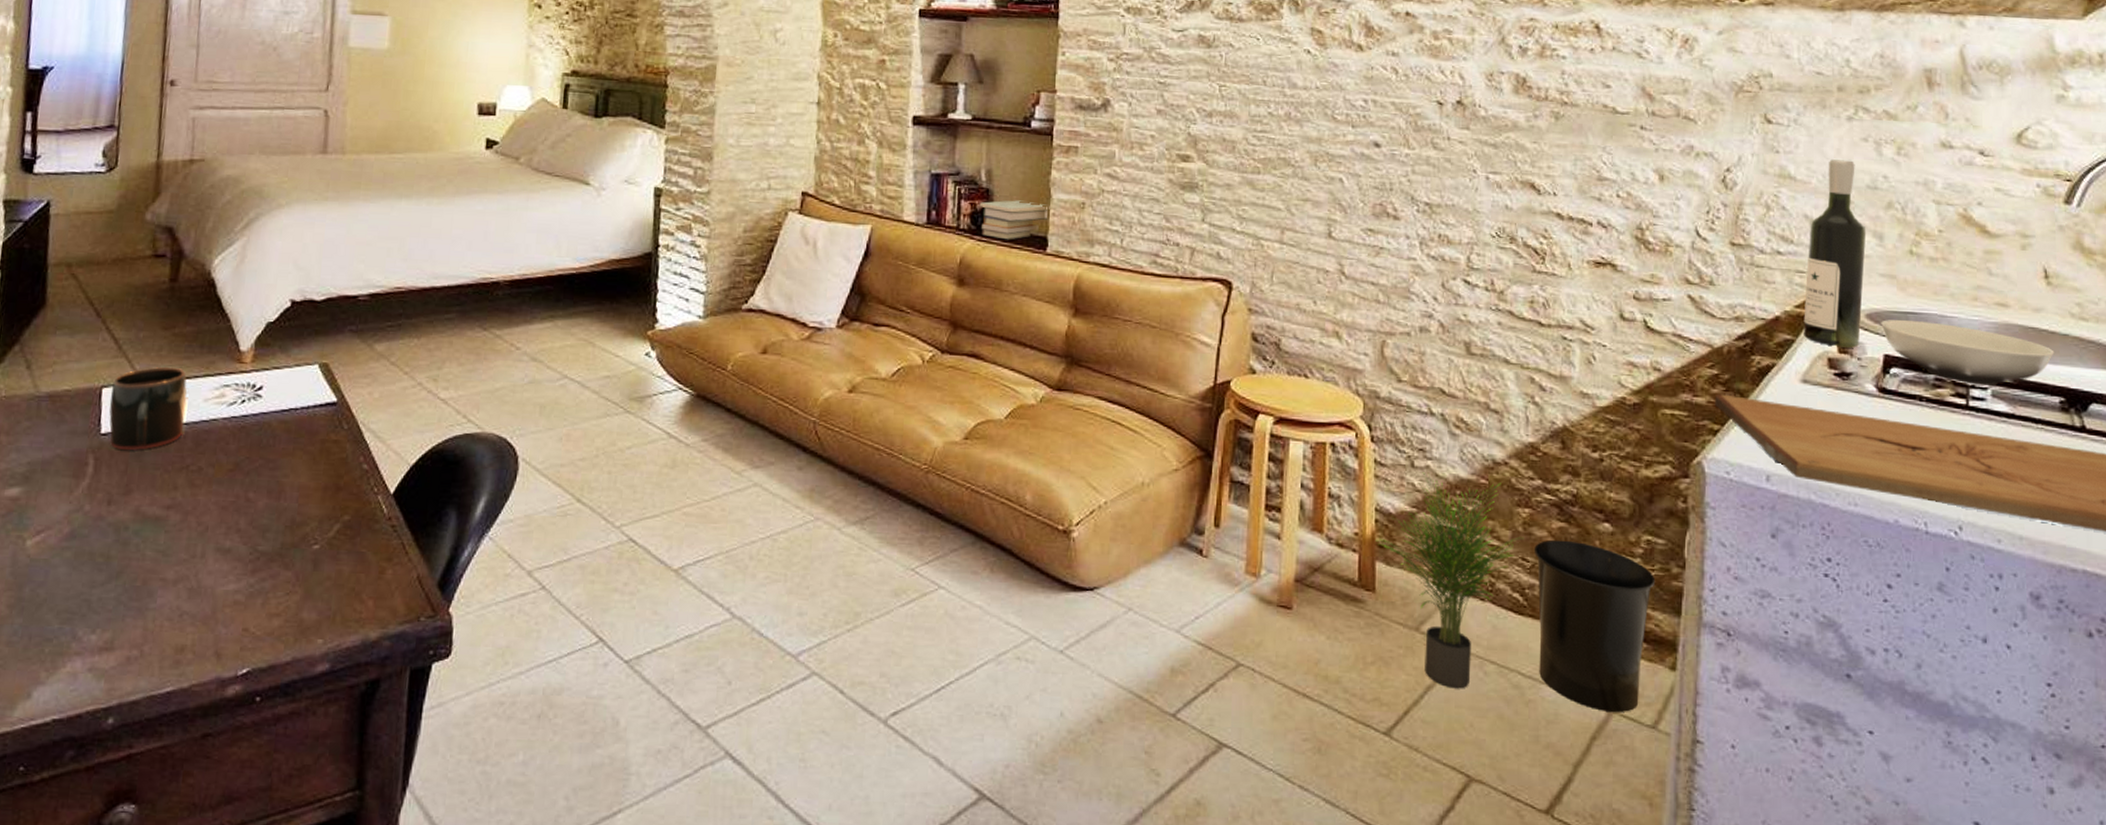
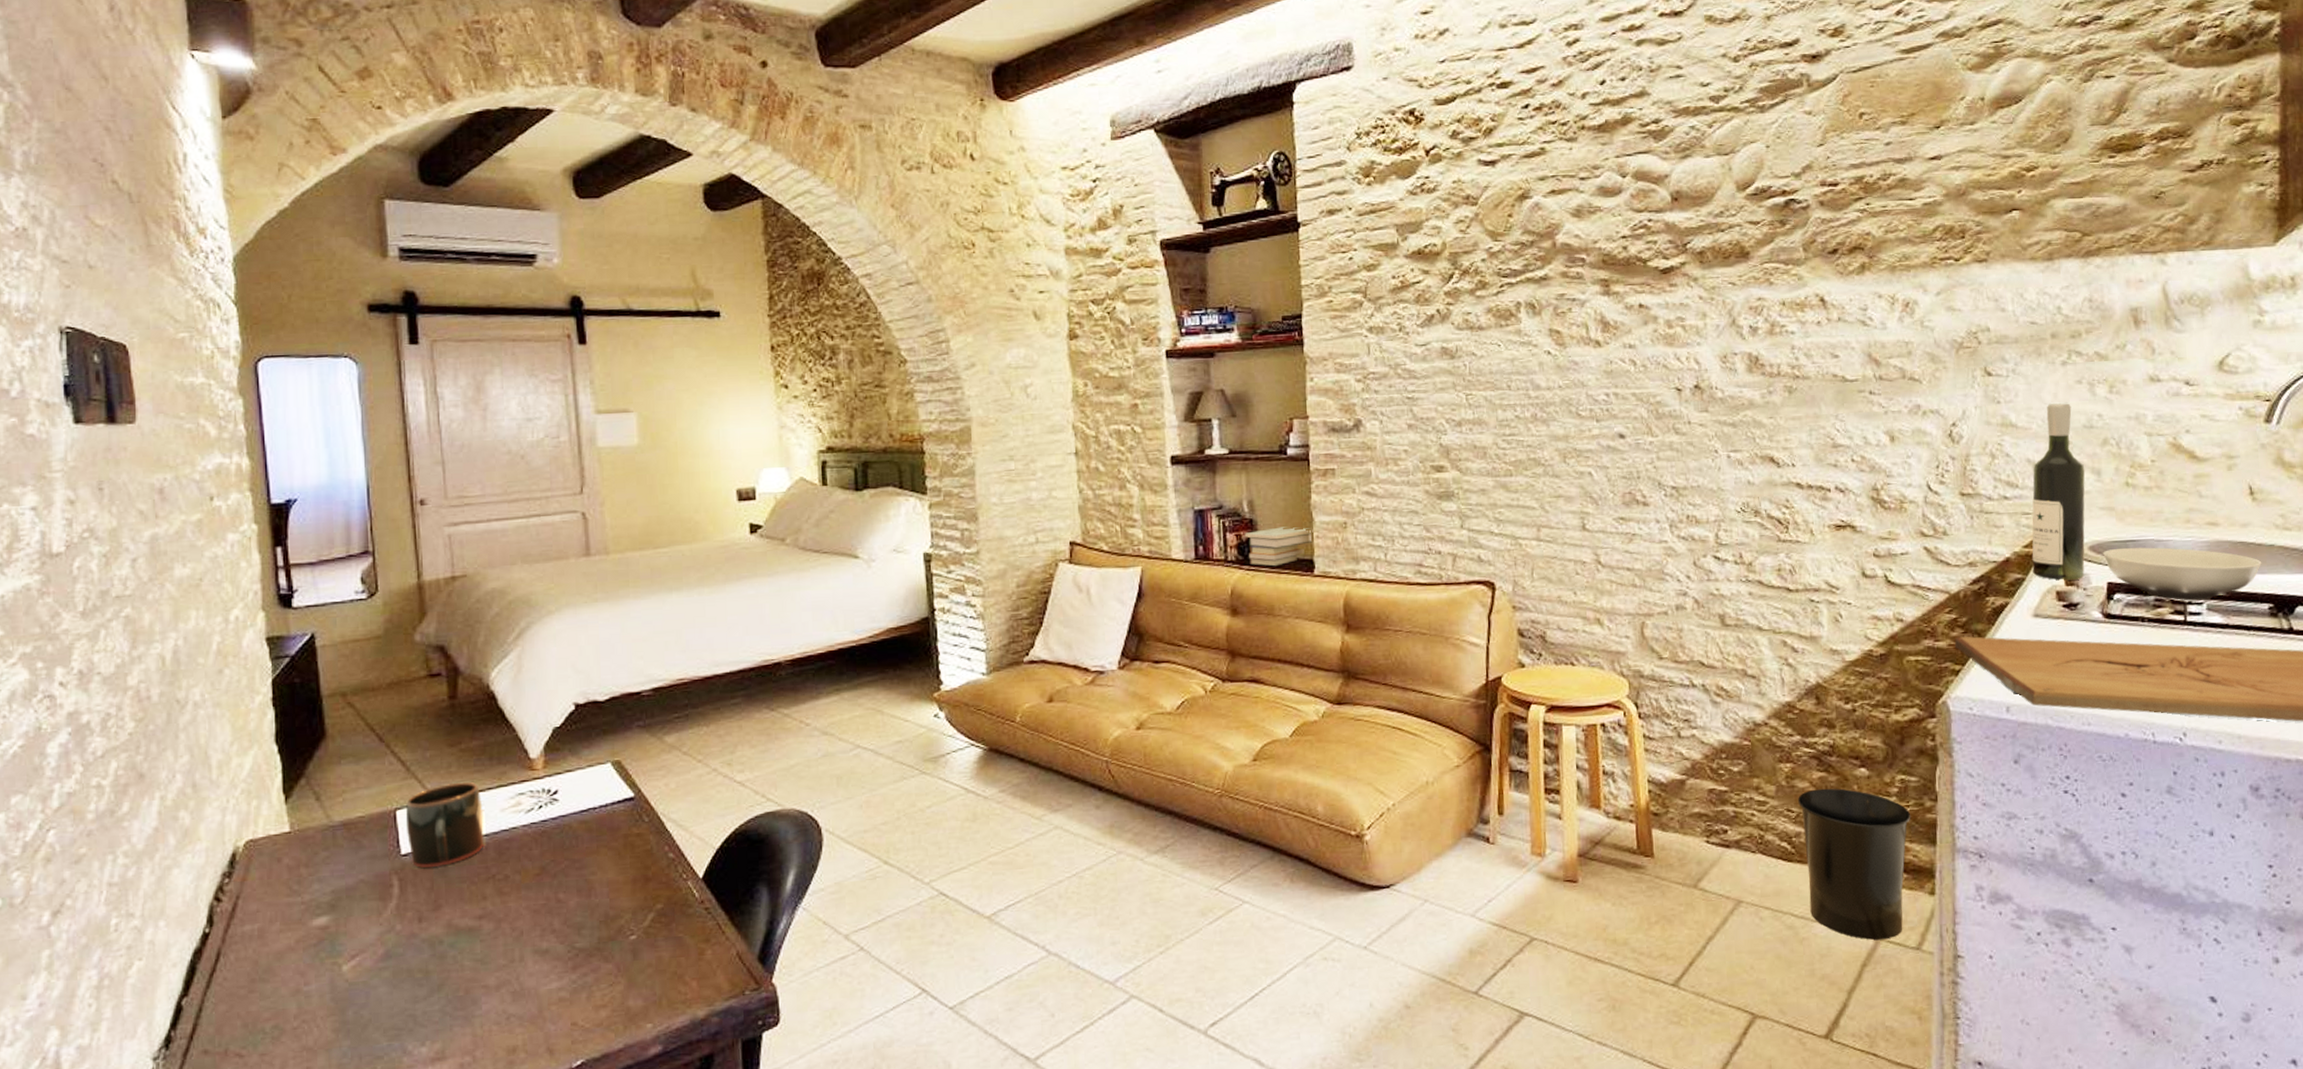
potted plant: present [1375,472,1524,689] -> none [1650,741,1788,936]

